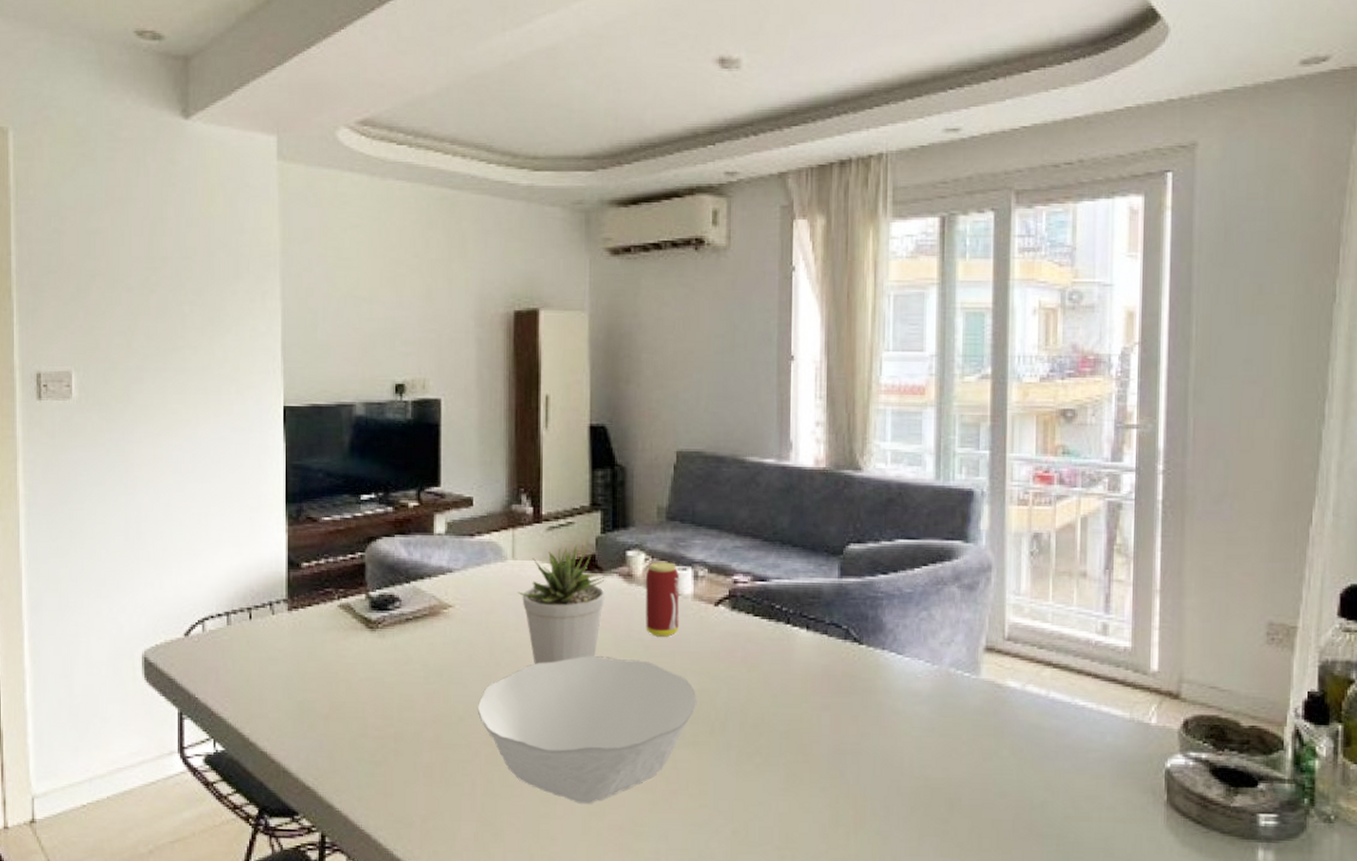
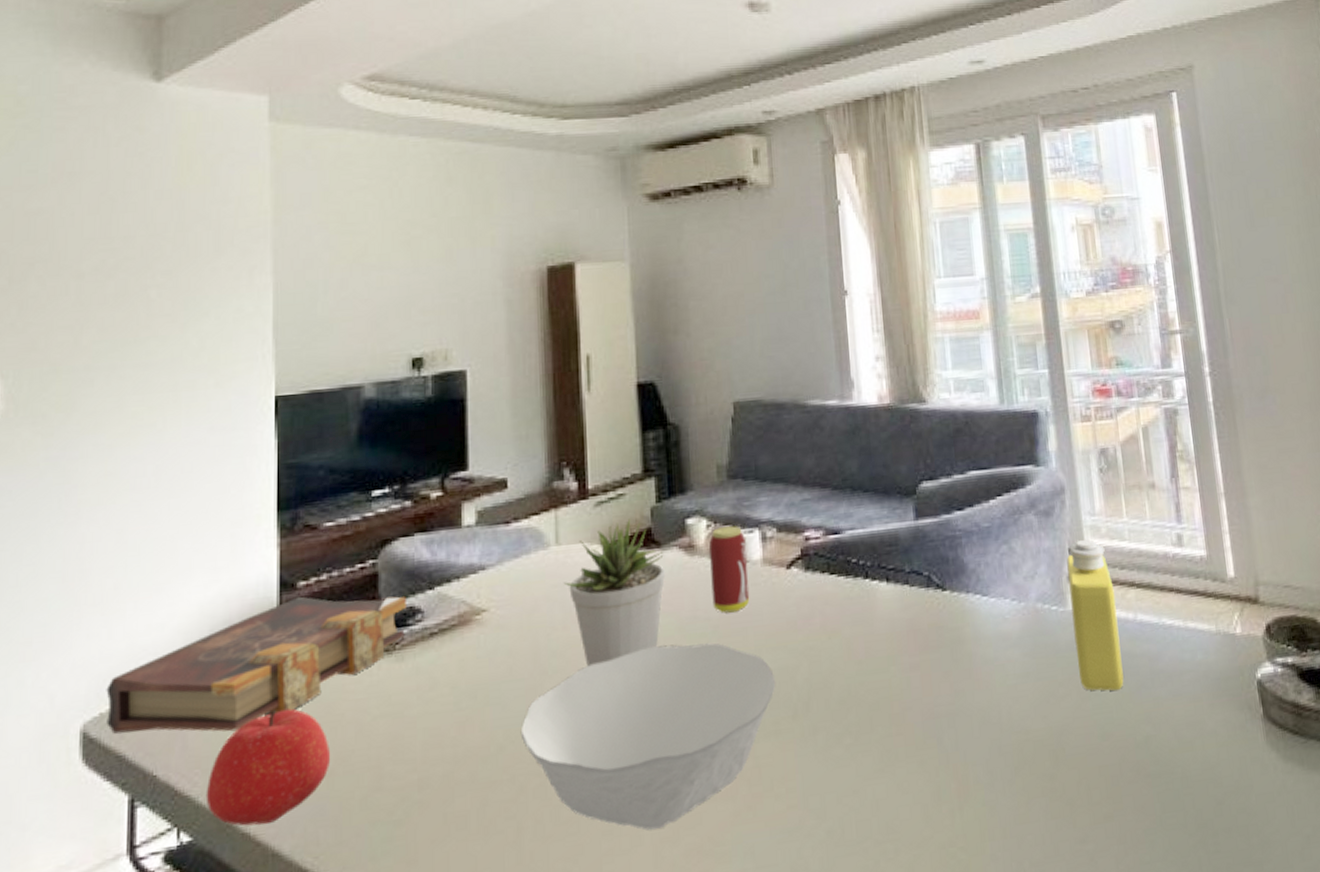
book: none [160,575,388,673] -> present [106,596,408,734]
apple: none [234,662,327,748] -> present [205,709,331,826]
bottle: none [983,616,1030,757] -> present [1067,539,1124,691]

